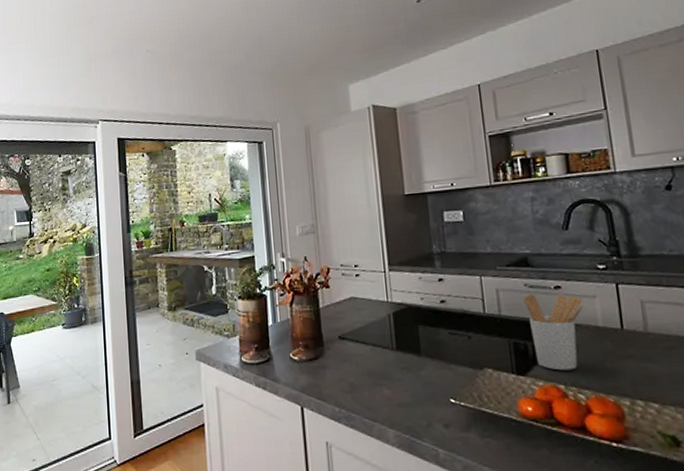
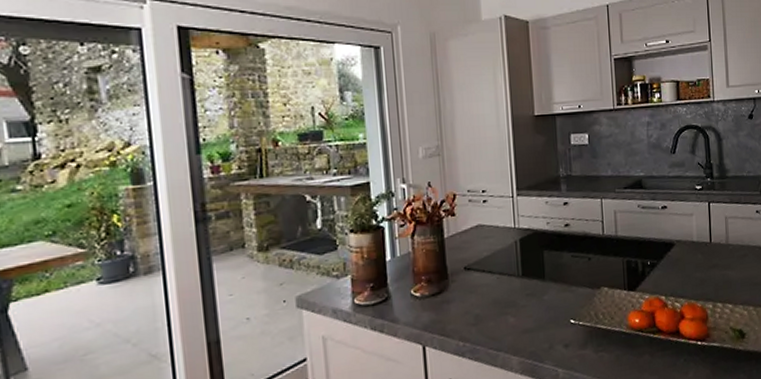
utensil holder: present [523,294,583,371] -> none [636,213,683,283]

